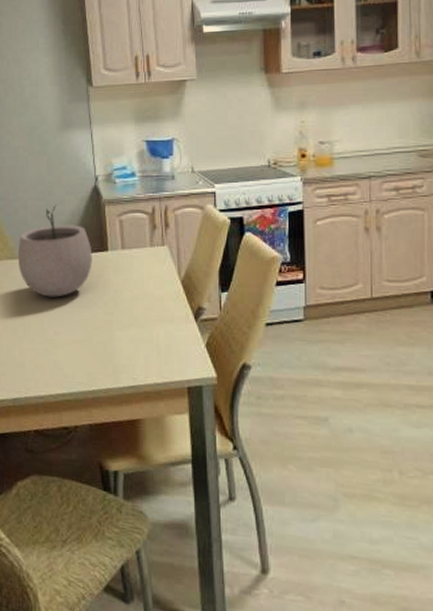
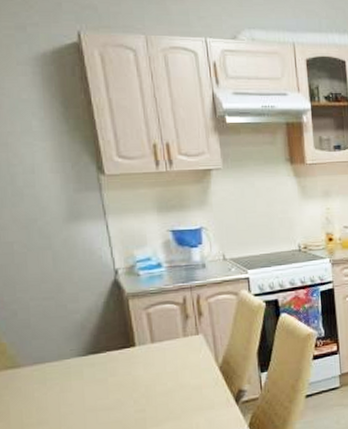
plant pot: present [17,204,93,297] -> none [20,303,118,405]

